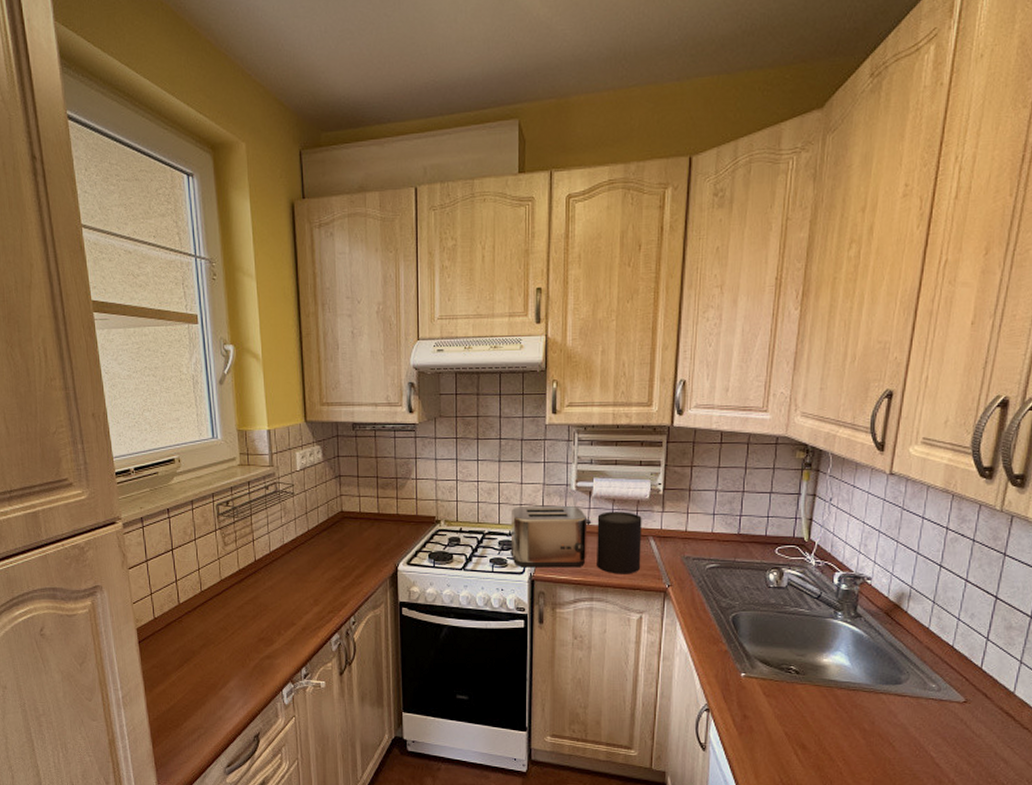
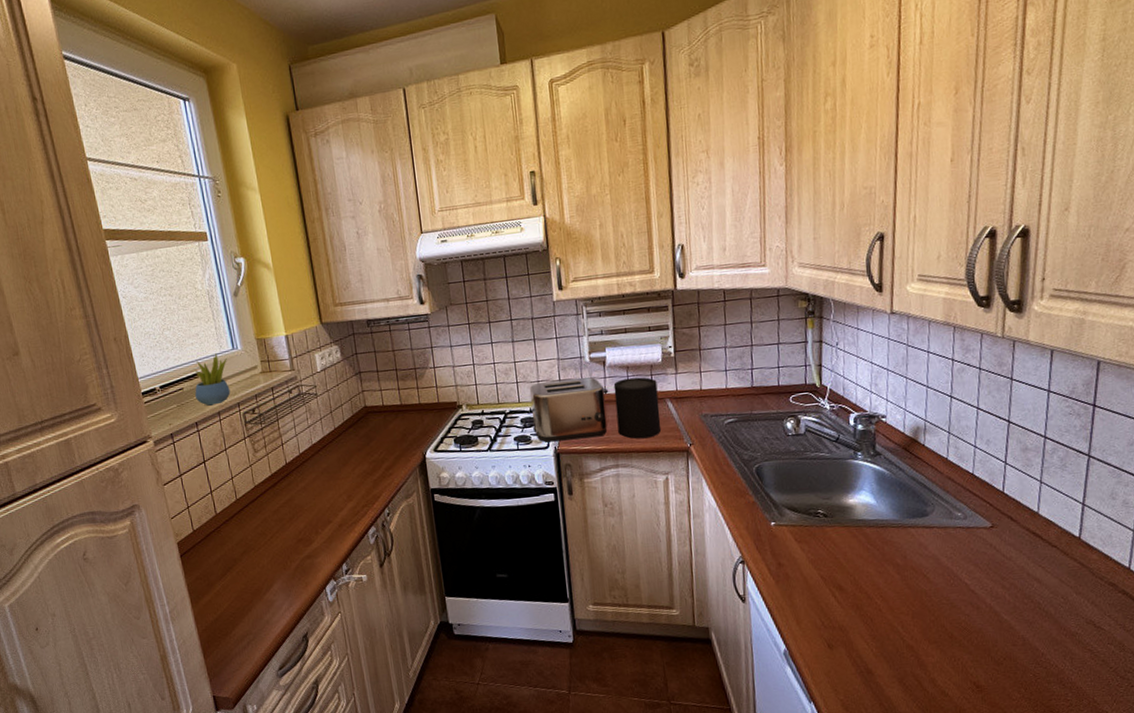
succulent plant: none [169,439,206,493] -> present [194,352,231,406]

